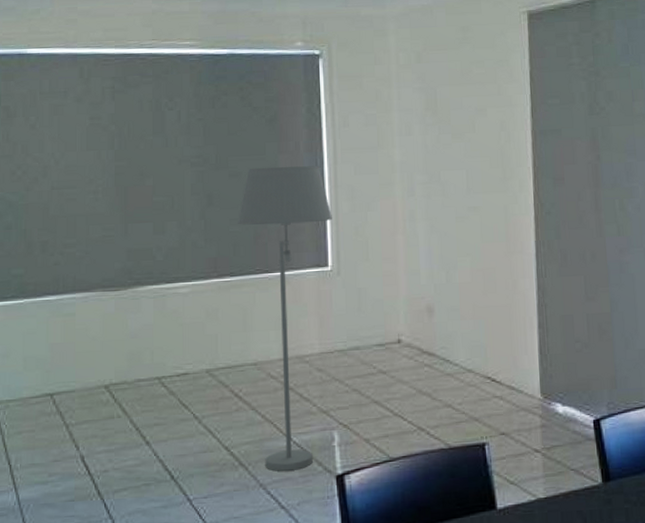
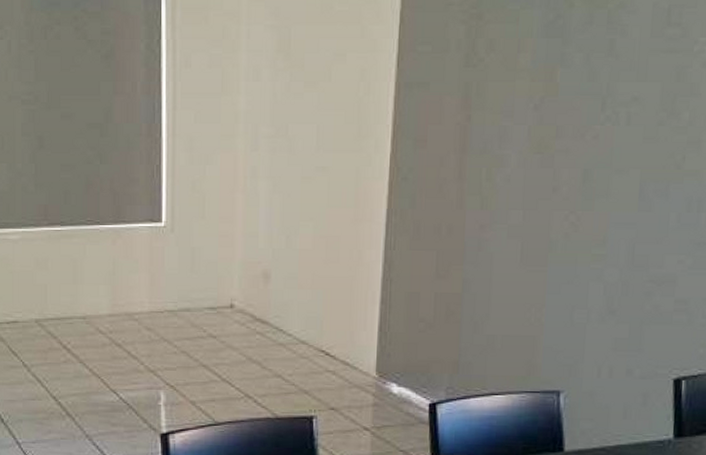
floor lamp: present [237,166,332,471] -> none [69,109,168,425]

